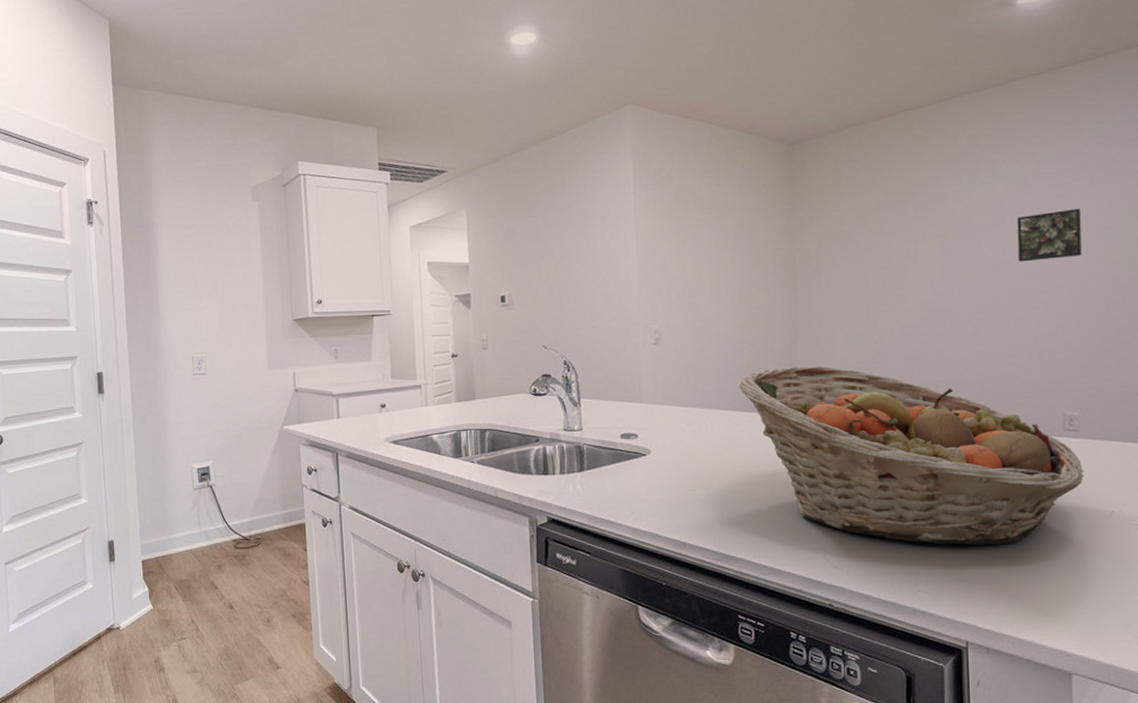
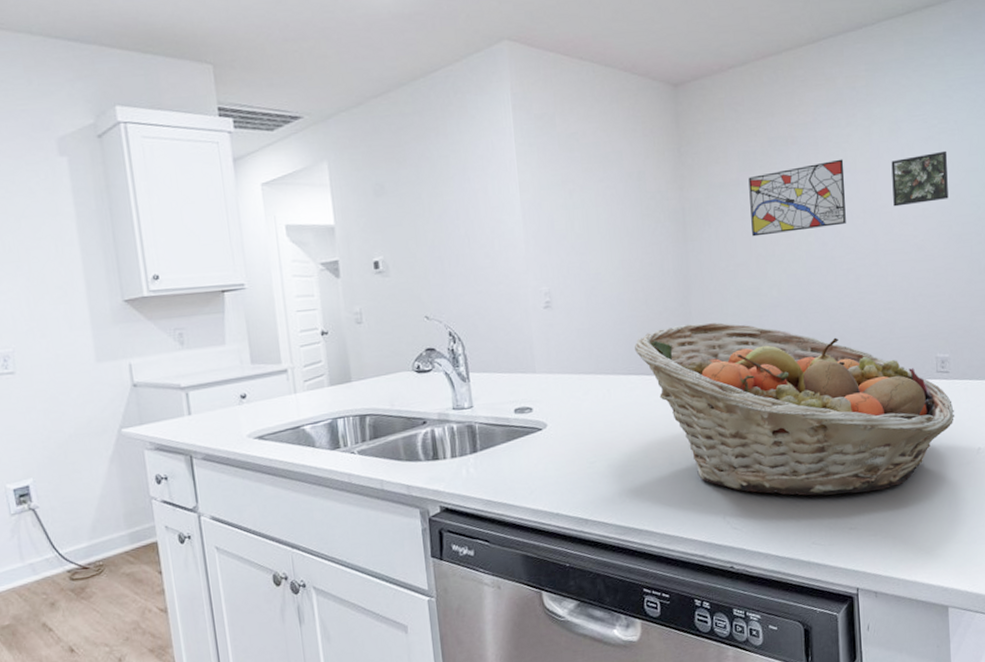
wall art: none [862,214,965,287] -> present [748,159,846,237]

